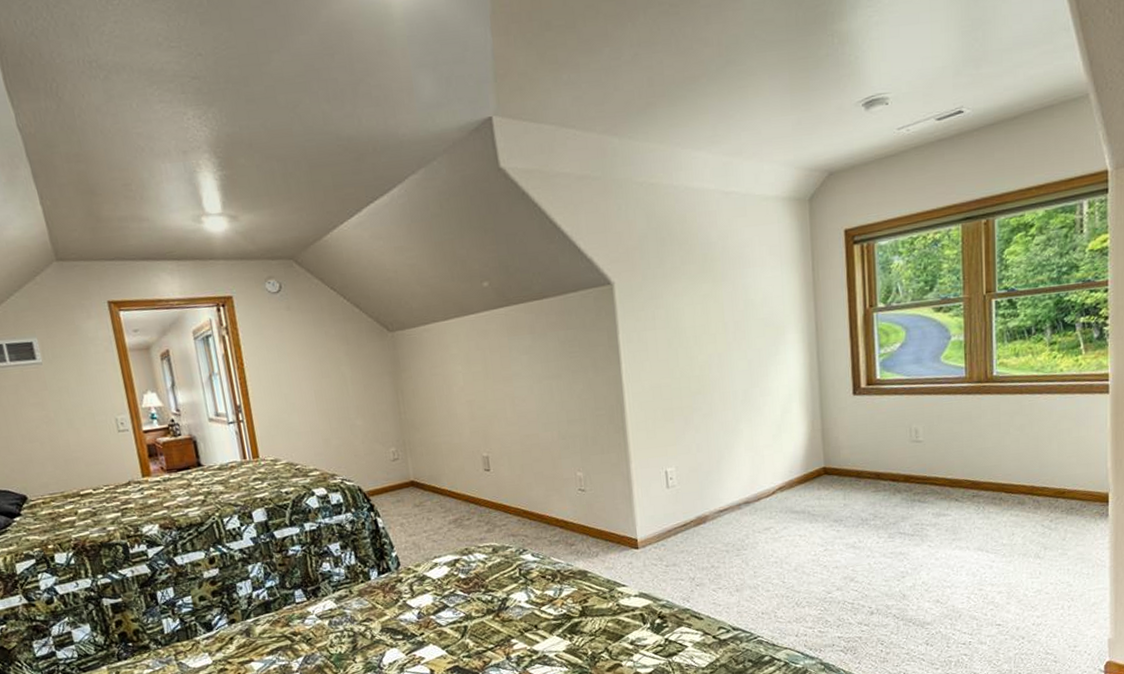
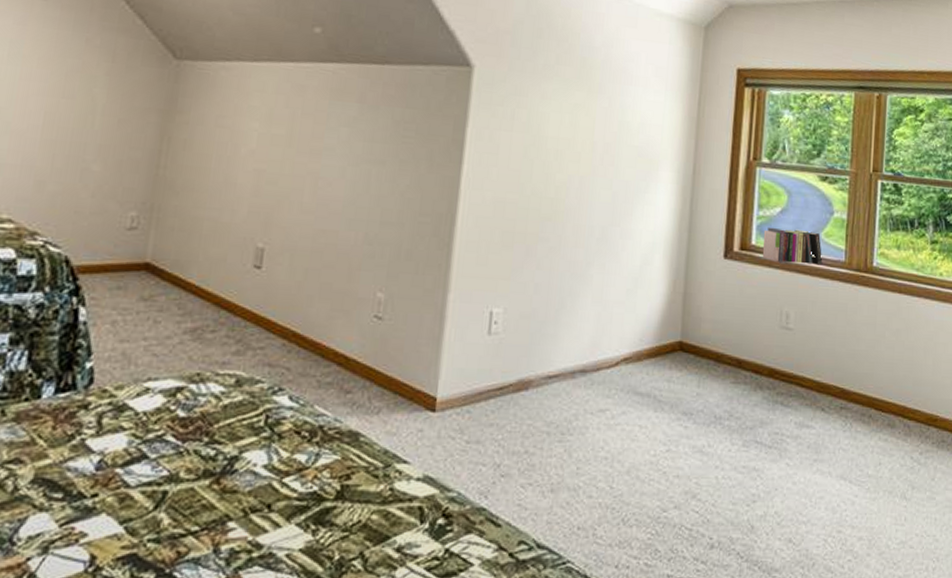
books: none [886,357,945,390] -> present [762,227,823,265]

